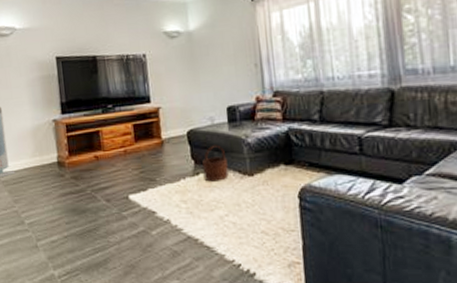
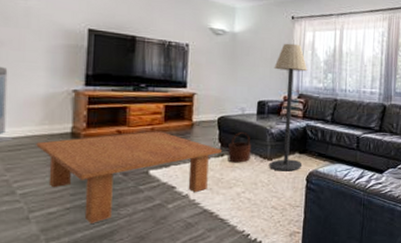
coffee table: none [32,152,196,251] -> present [36,131,222,223]
floor lamp: none [239,30,291,189] -> present [269,43,308,171]

